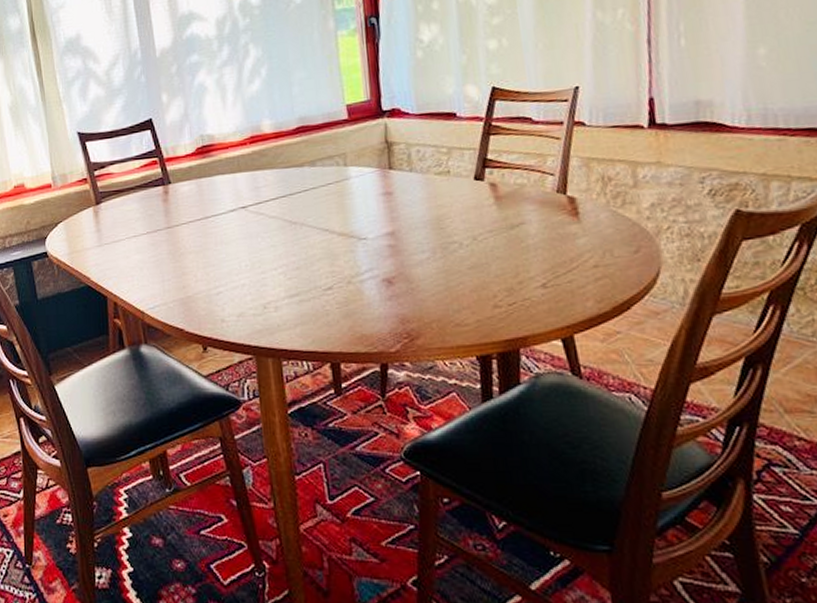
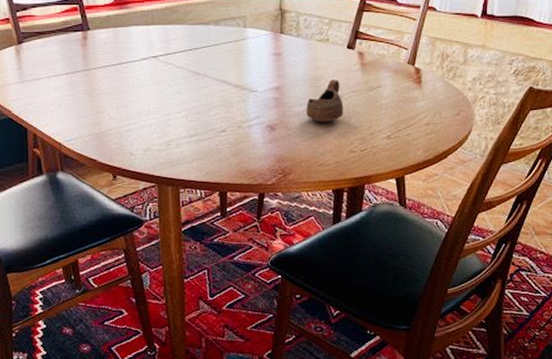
cup: none [430,218,480,272] -> present [306,79,344,122]

